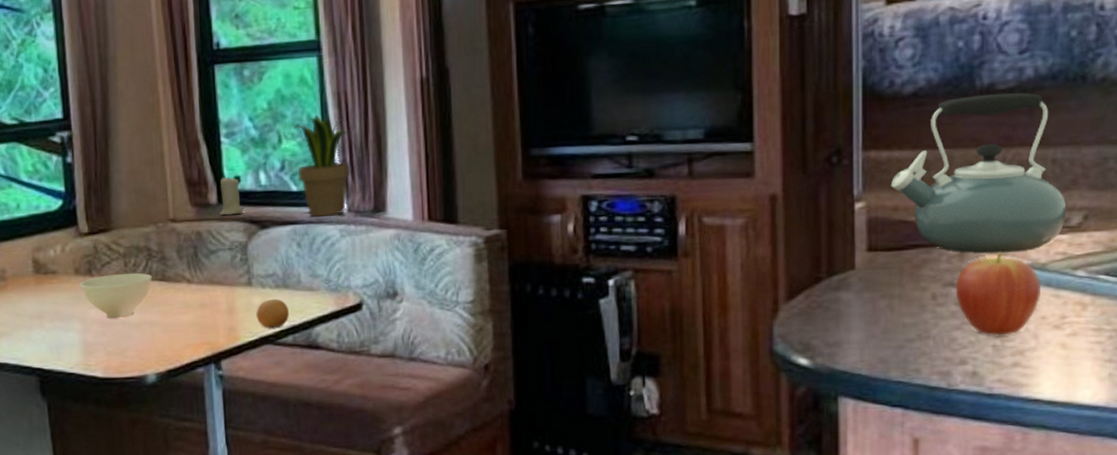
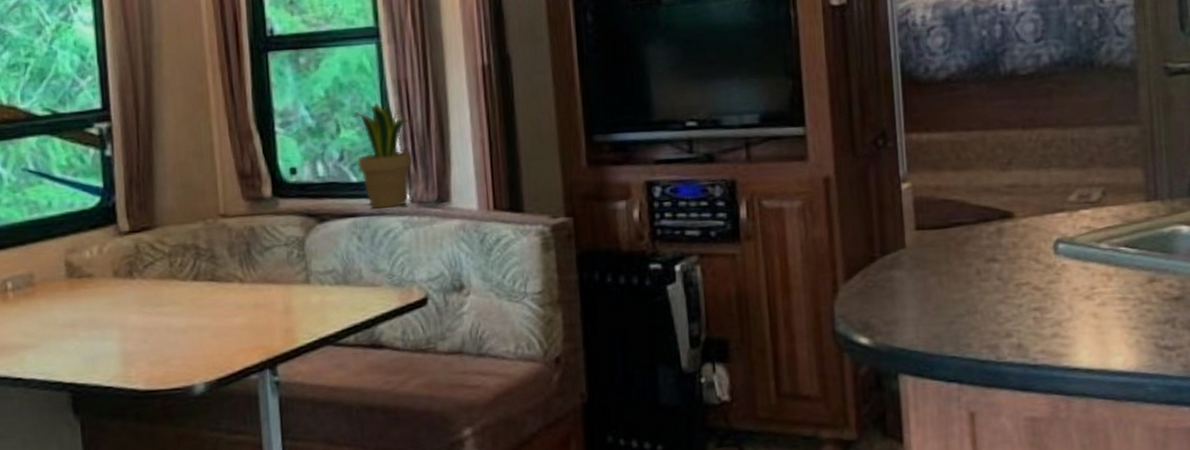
bowl: present [79,273,153,319] -> none [118,273,201,324]
candle: present [219,175,244,216] -> none [274,167,300,210]
fruit: present [256,298,290,328] -> none [315,296,351,328]
kettle: present [890,93,1067,254] -> none [932,78,1088,230]
fruit: present [955,252,1042,335] -> none [996,227,1072,307]

